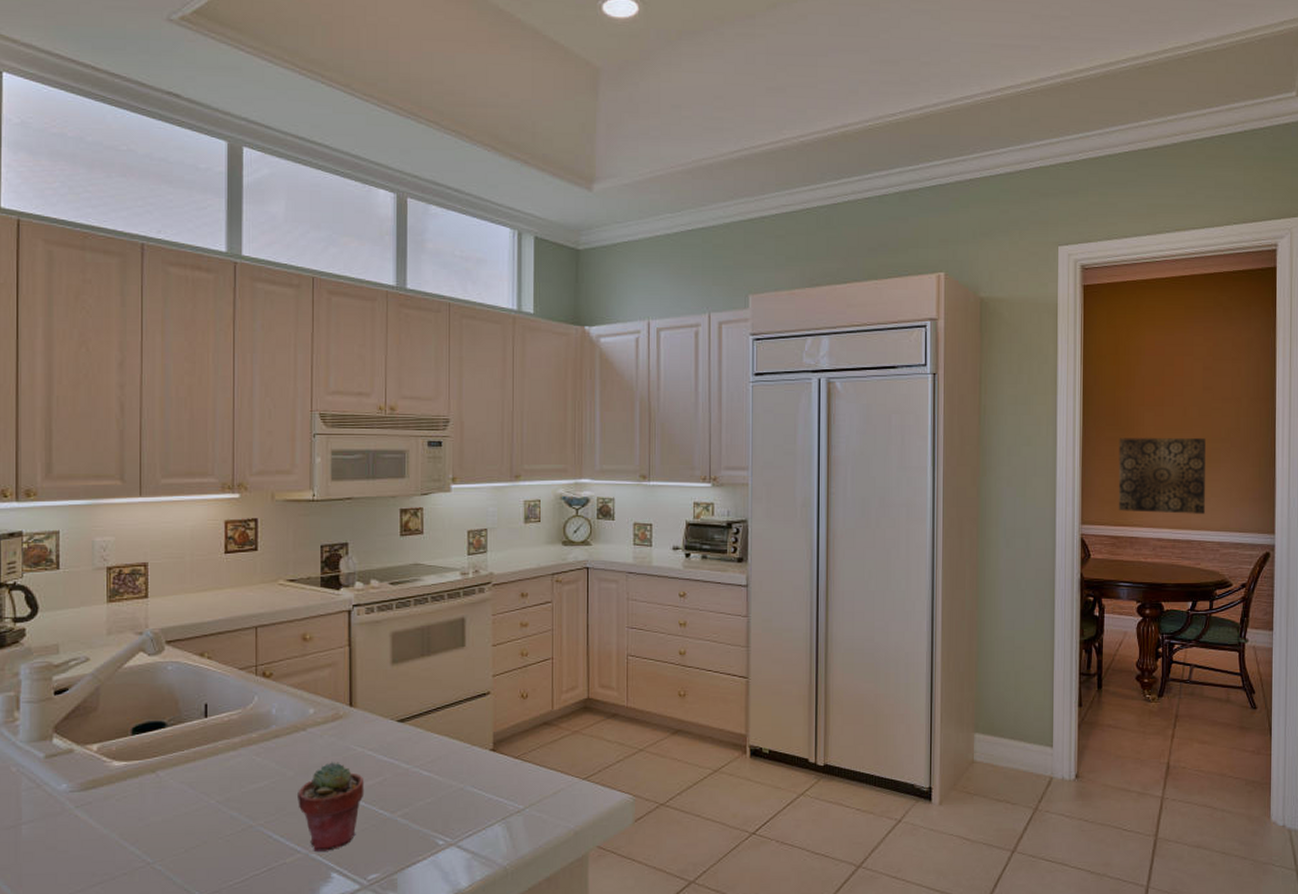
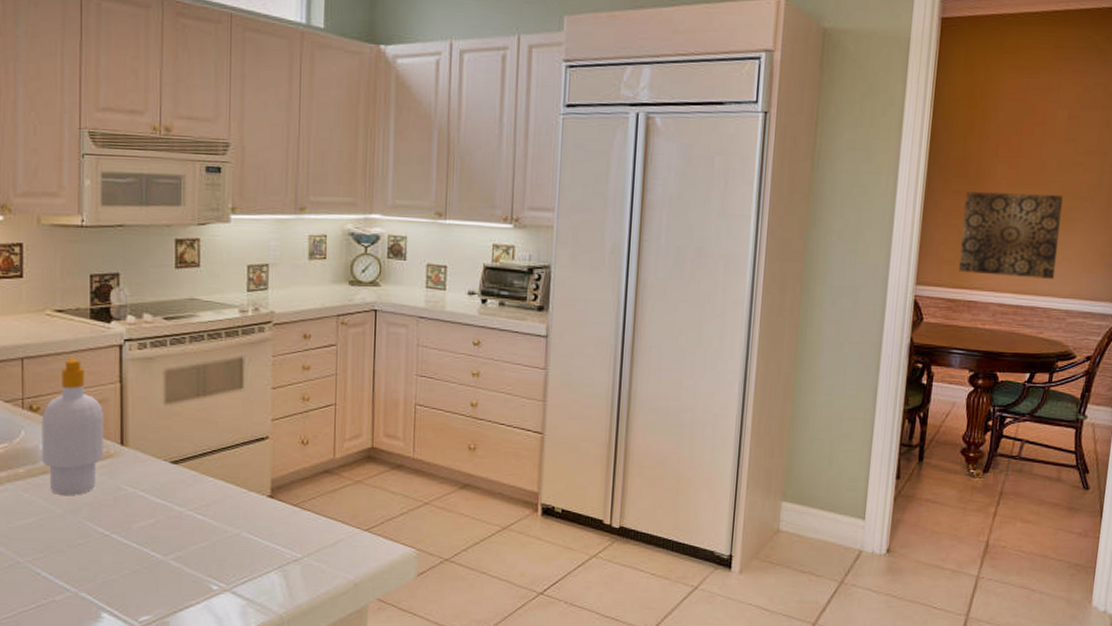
soap bottle: none [274,624,333,757] -> present [41,357,103,495]
potted succulent: present [298,762,365,852] -> none [67,501,136,591]

